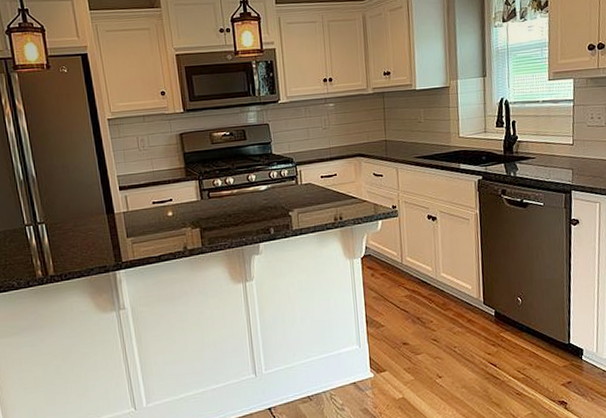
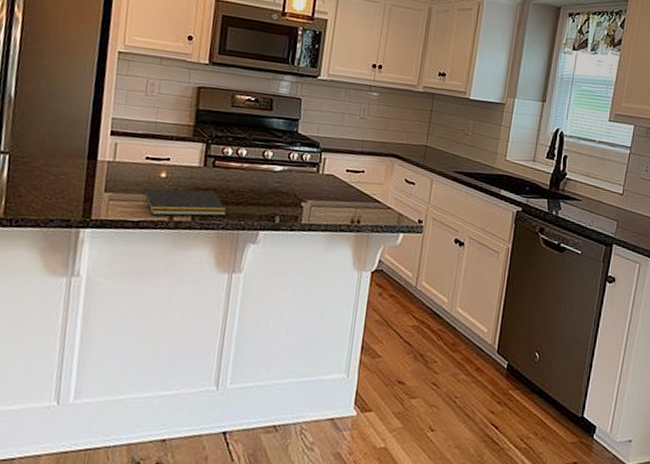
notepad: none [157,217,229,249] -> present [142,188,227,216]

